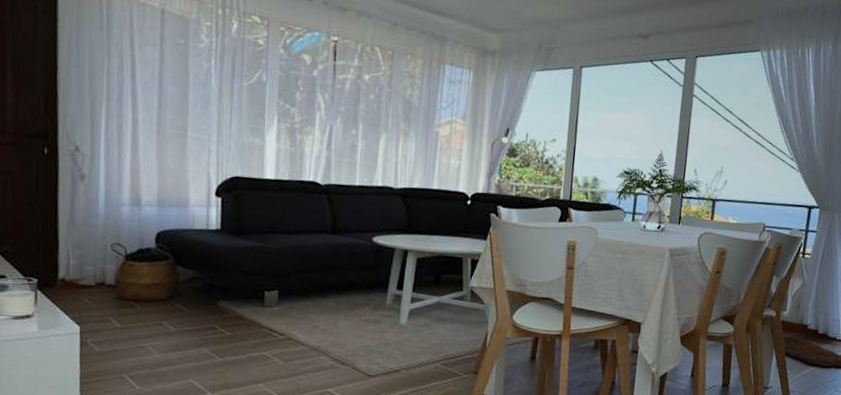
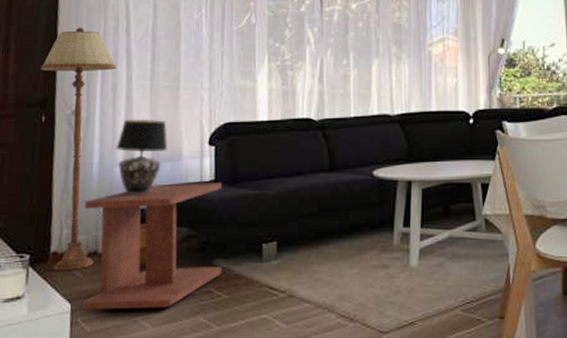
floor lamp: none [40,62,121,297] -> present [40,28,116,271]
side table: none [90,227,228,338] -> present [82,181,222,310]
table lamp: none [122,161,175,235] -> present [116,119,168,194]

